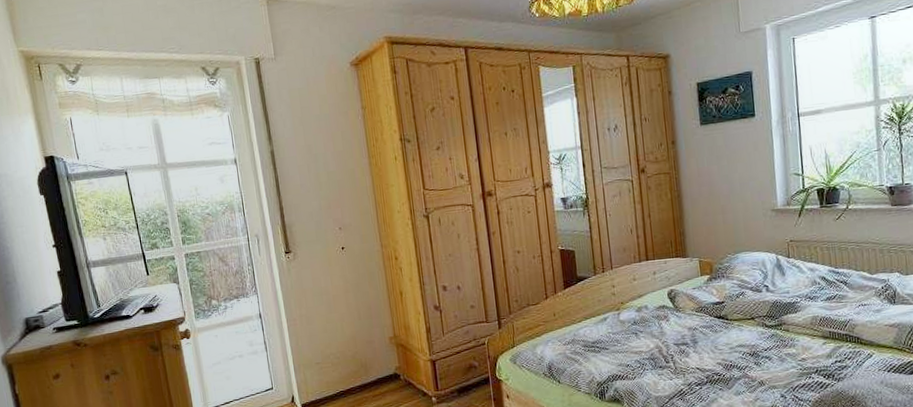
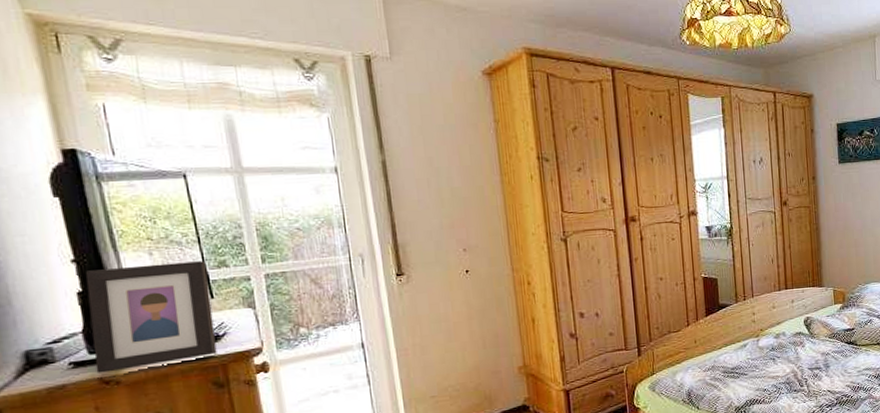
picture frame: none [62,244,153,337] -> present [85,261,217,373]

